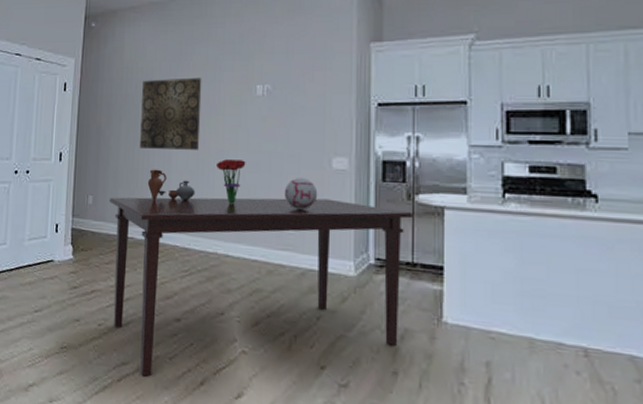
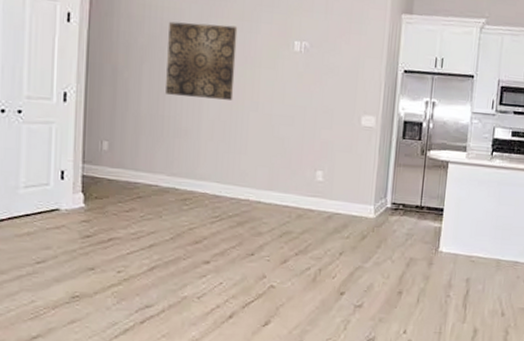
dining table: present [109,197,412,377] -> none [128,143,424,316]
pottery: present [147,169,195,201] -> none [174,116,228,150]
bouquet: present [217,159,246,204] -> none [251,111,281,154]
decorative ball: present [284,177,318,211] -> none [316,131,347,162]

